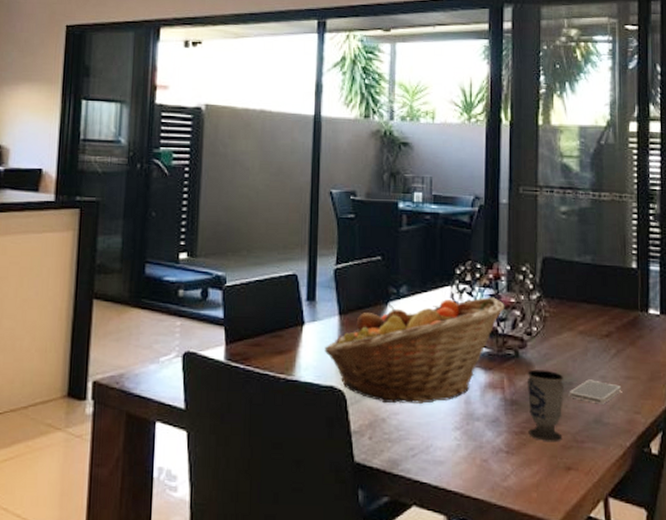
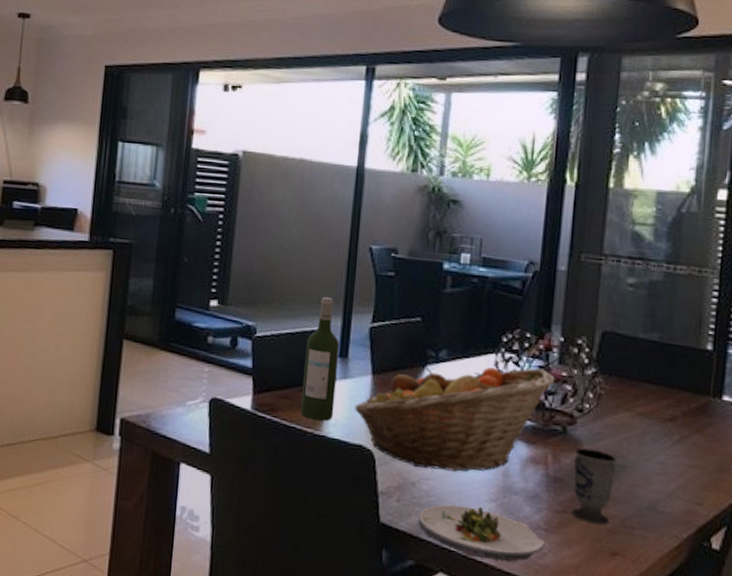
wine bottle: none [272,242,306,365] -> present [300,296,339,421]
salad plate: none [391,436,507,488] -> present [418,504,545,563]
smartphone: present [569,379,621,404] -> none [620,464,682,492]

